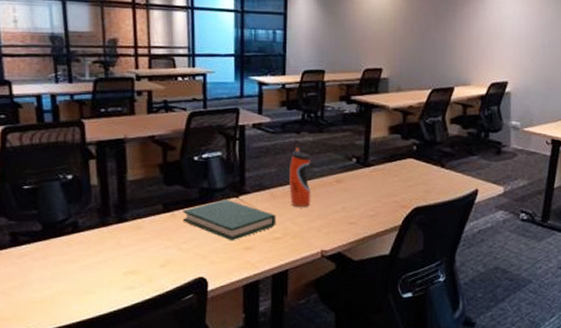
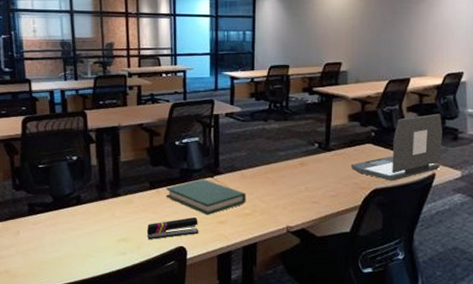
stapler: none [159,242,222,270] -> present [146,216,199,239]
water bottle: present [289,147,311,207] -> none [258,134,278,187]
laptop: none [391,126,486,199] -> present [350,113,442,181]

